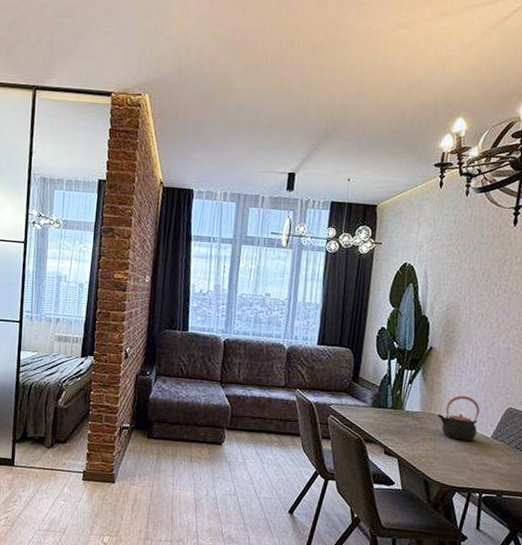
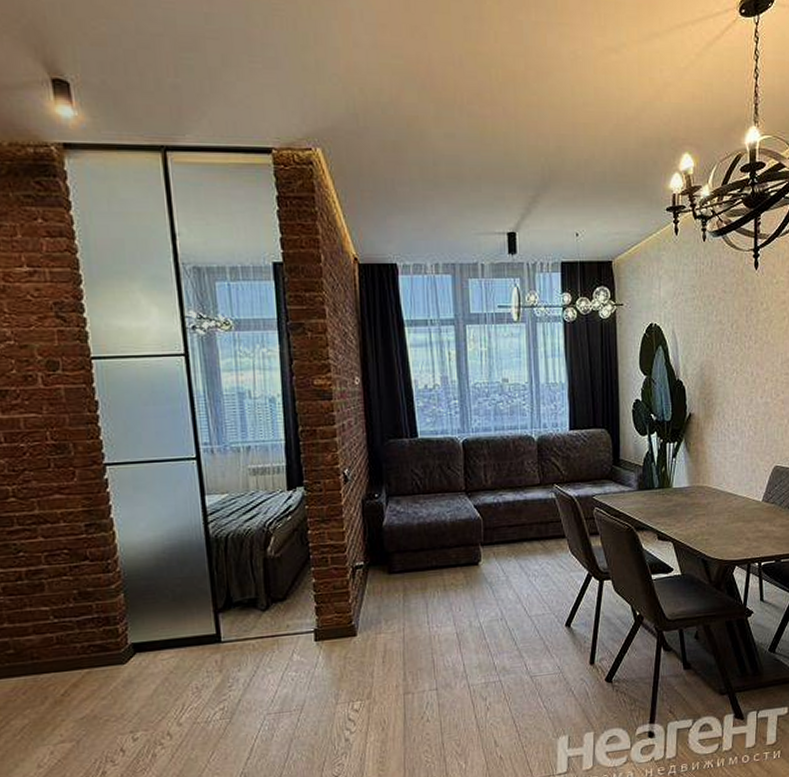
teapot: present [437,395,480,442] -> none [706,461,748,511]

